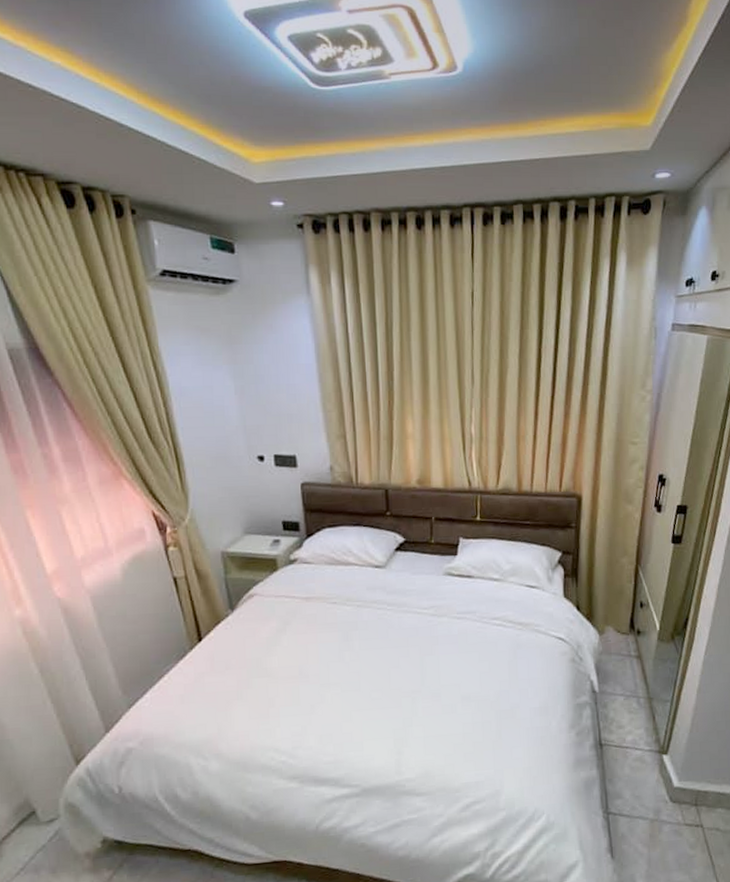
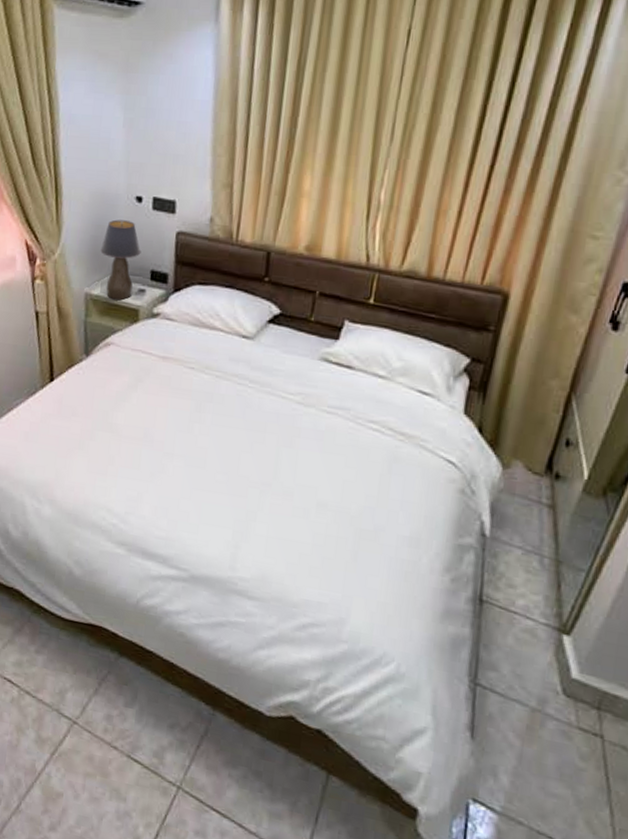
table lamp: none [230,479,271,554] -> present [100,219,141,301]

